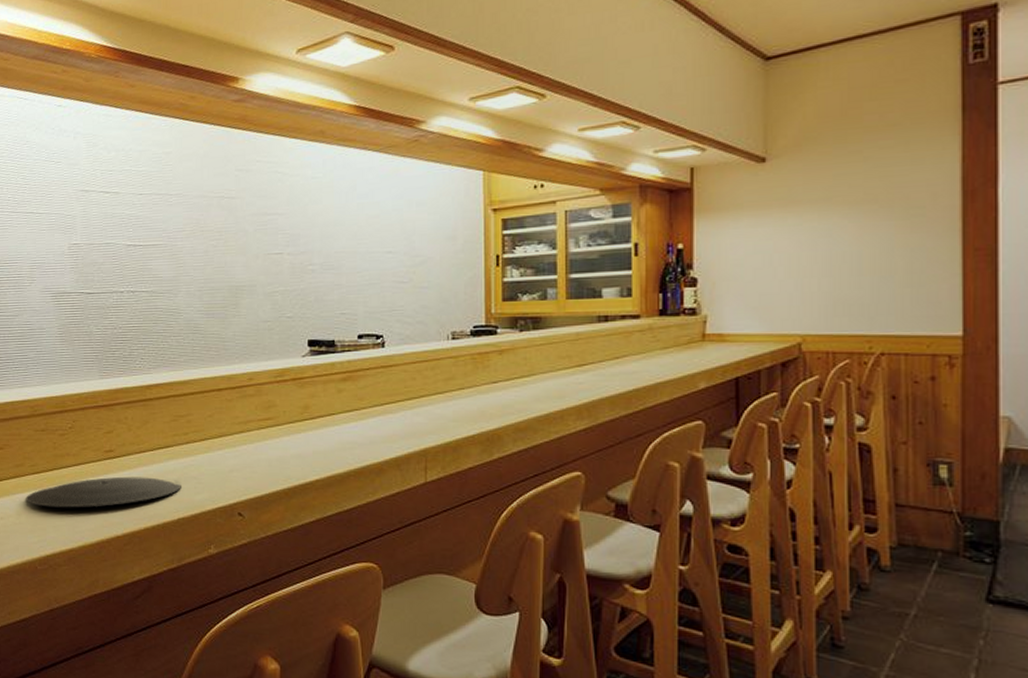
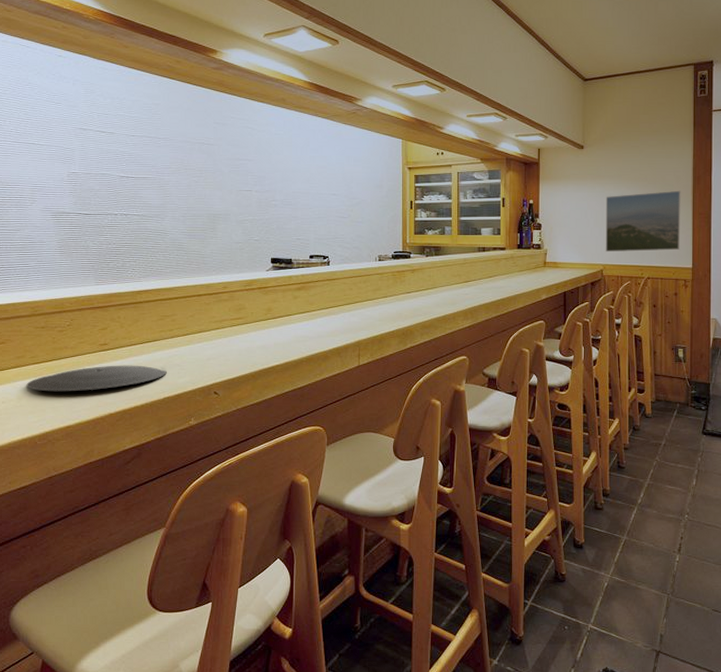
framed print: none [804,214,940,316] -> present [605,190,681,252]

